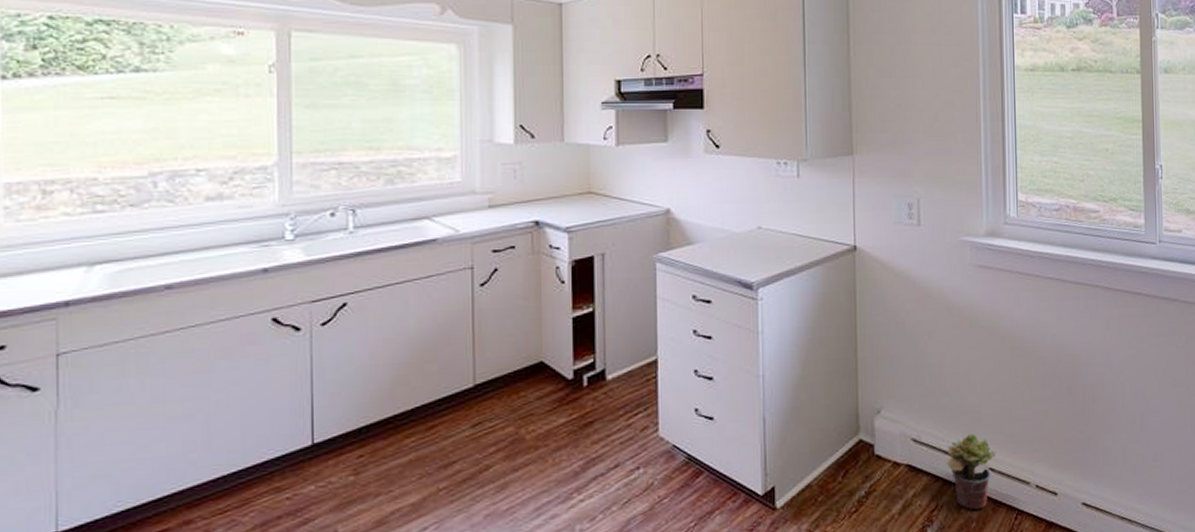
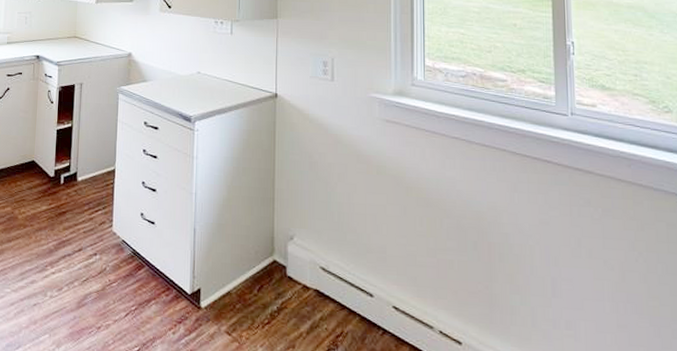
potted plant: present [946,433,997,510] -> none [352,270,400,344]

